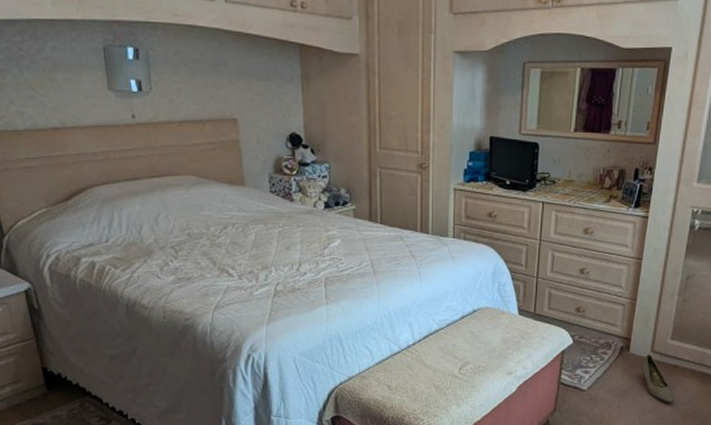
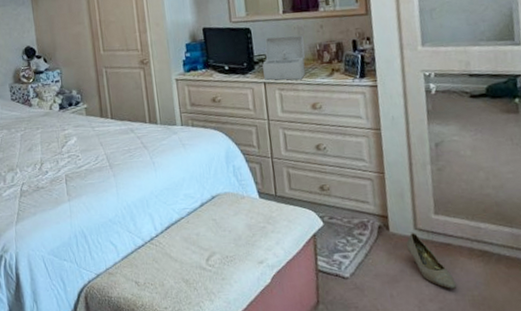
jewelry box: none [544,156,590,204] -> present [262,35,306,81]

